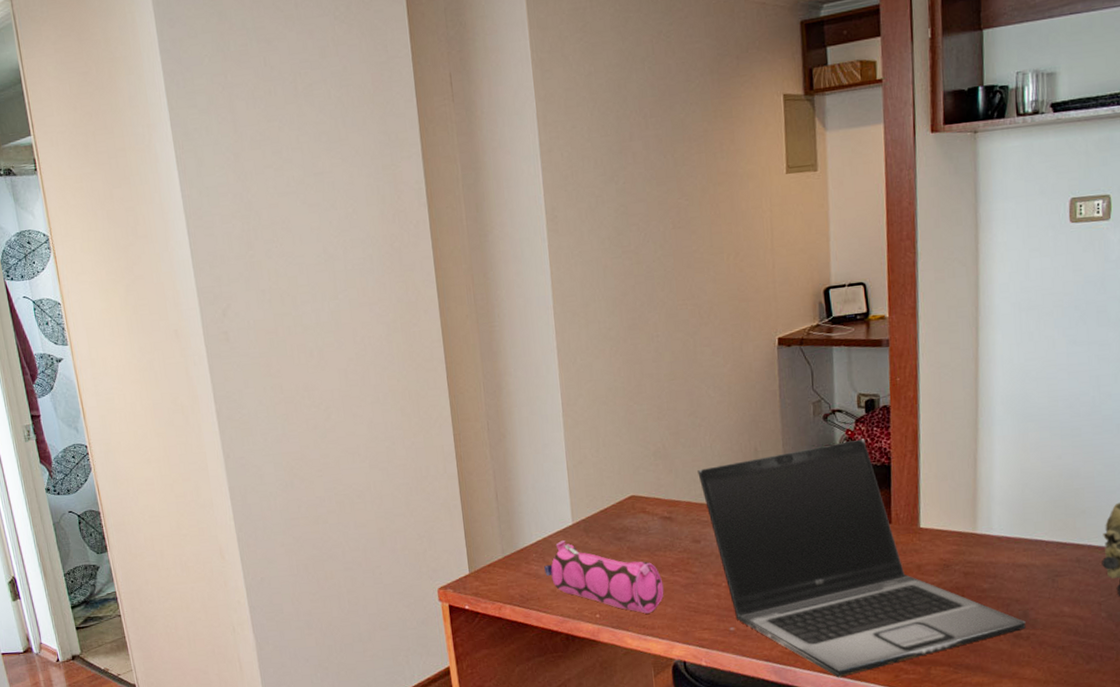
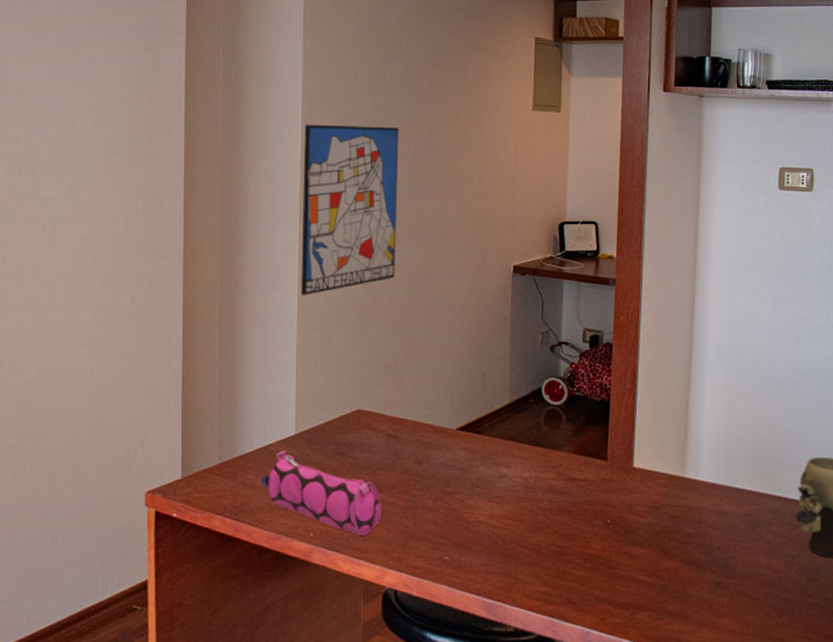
wall art: none [549,211,656,391] -> present [301,124,399,296]
laptop: present [698,439,1026,678] -> none [426,373,726,618]

